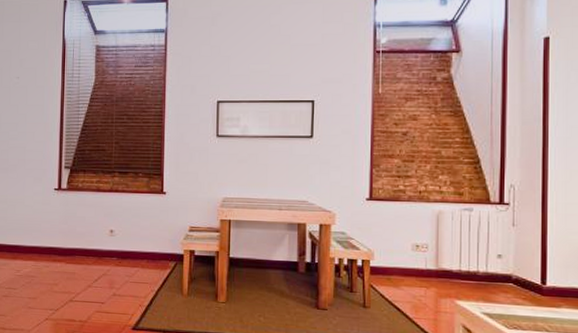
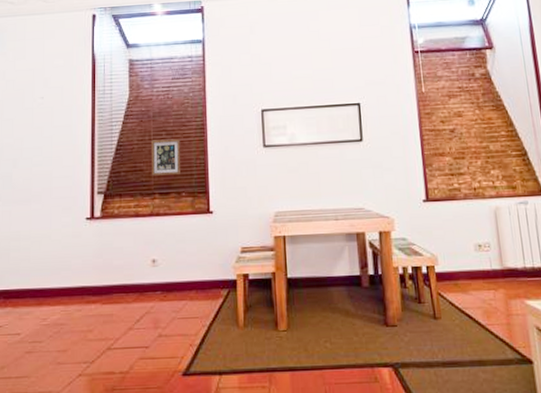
picture frame: none [113,123,140,156] -> present [152,138,181,176]

